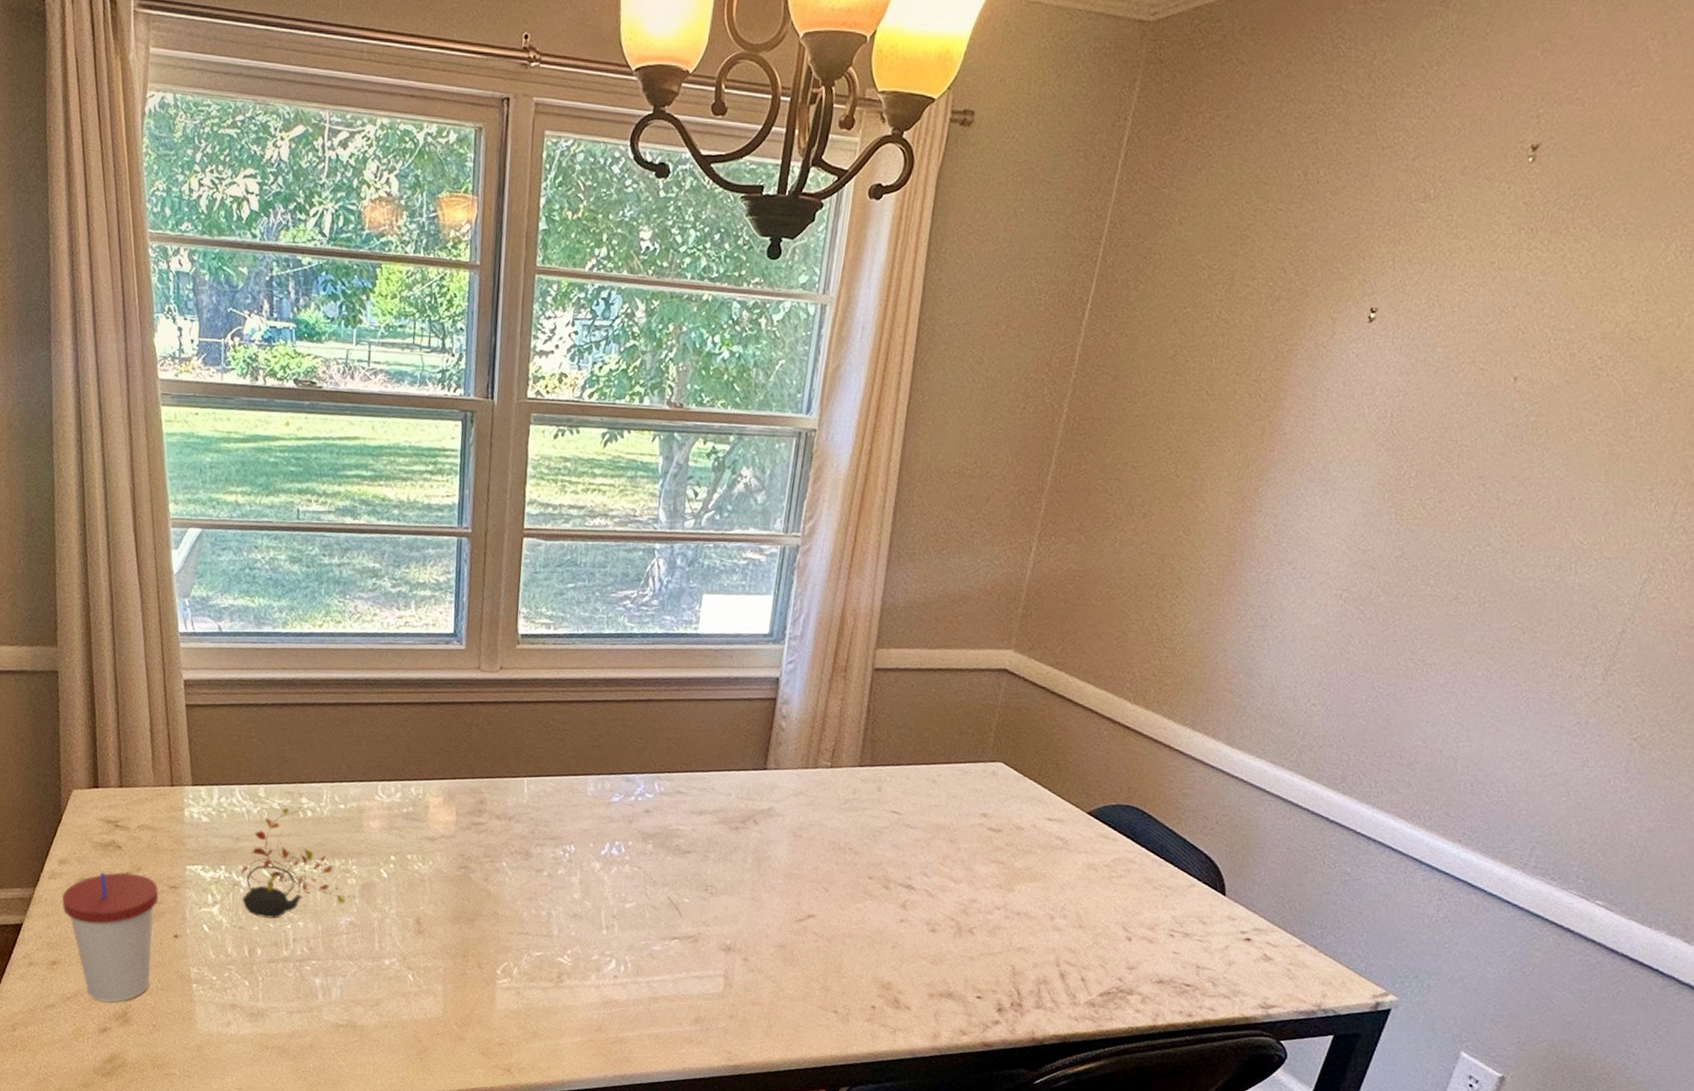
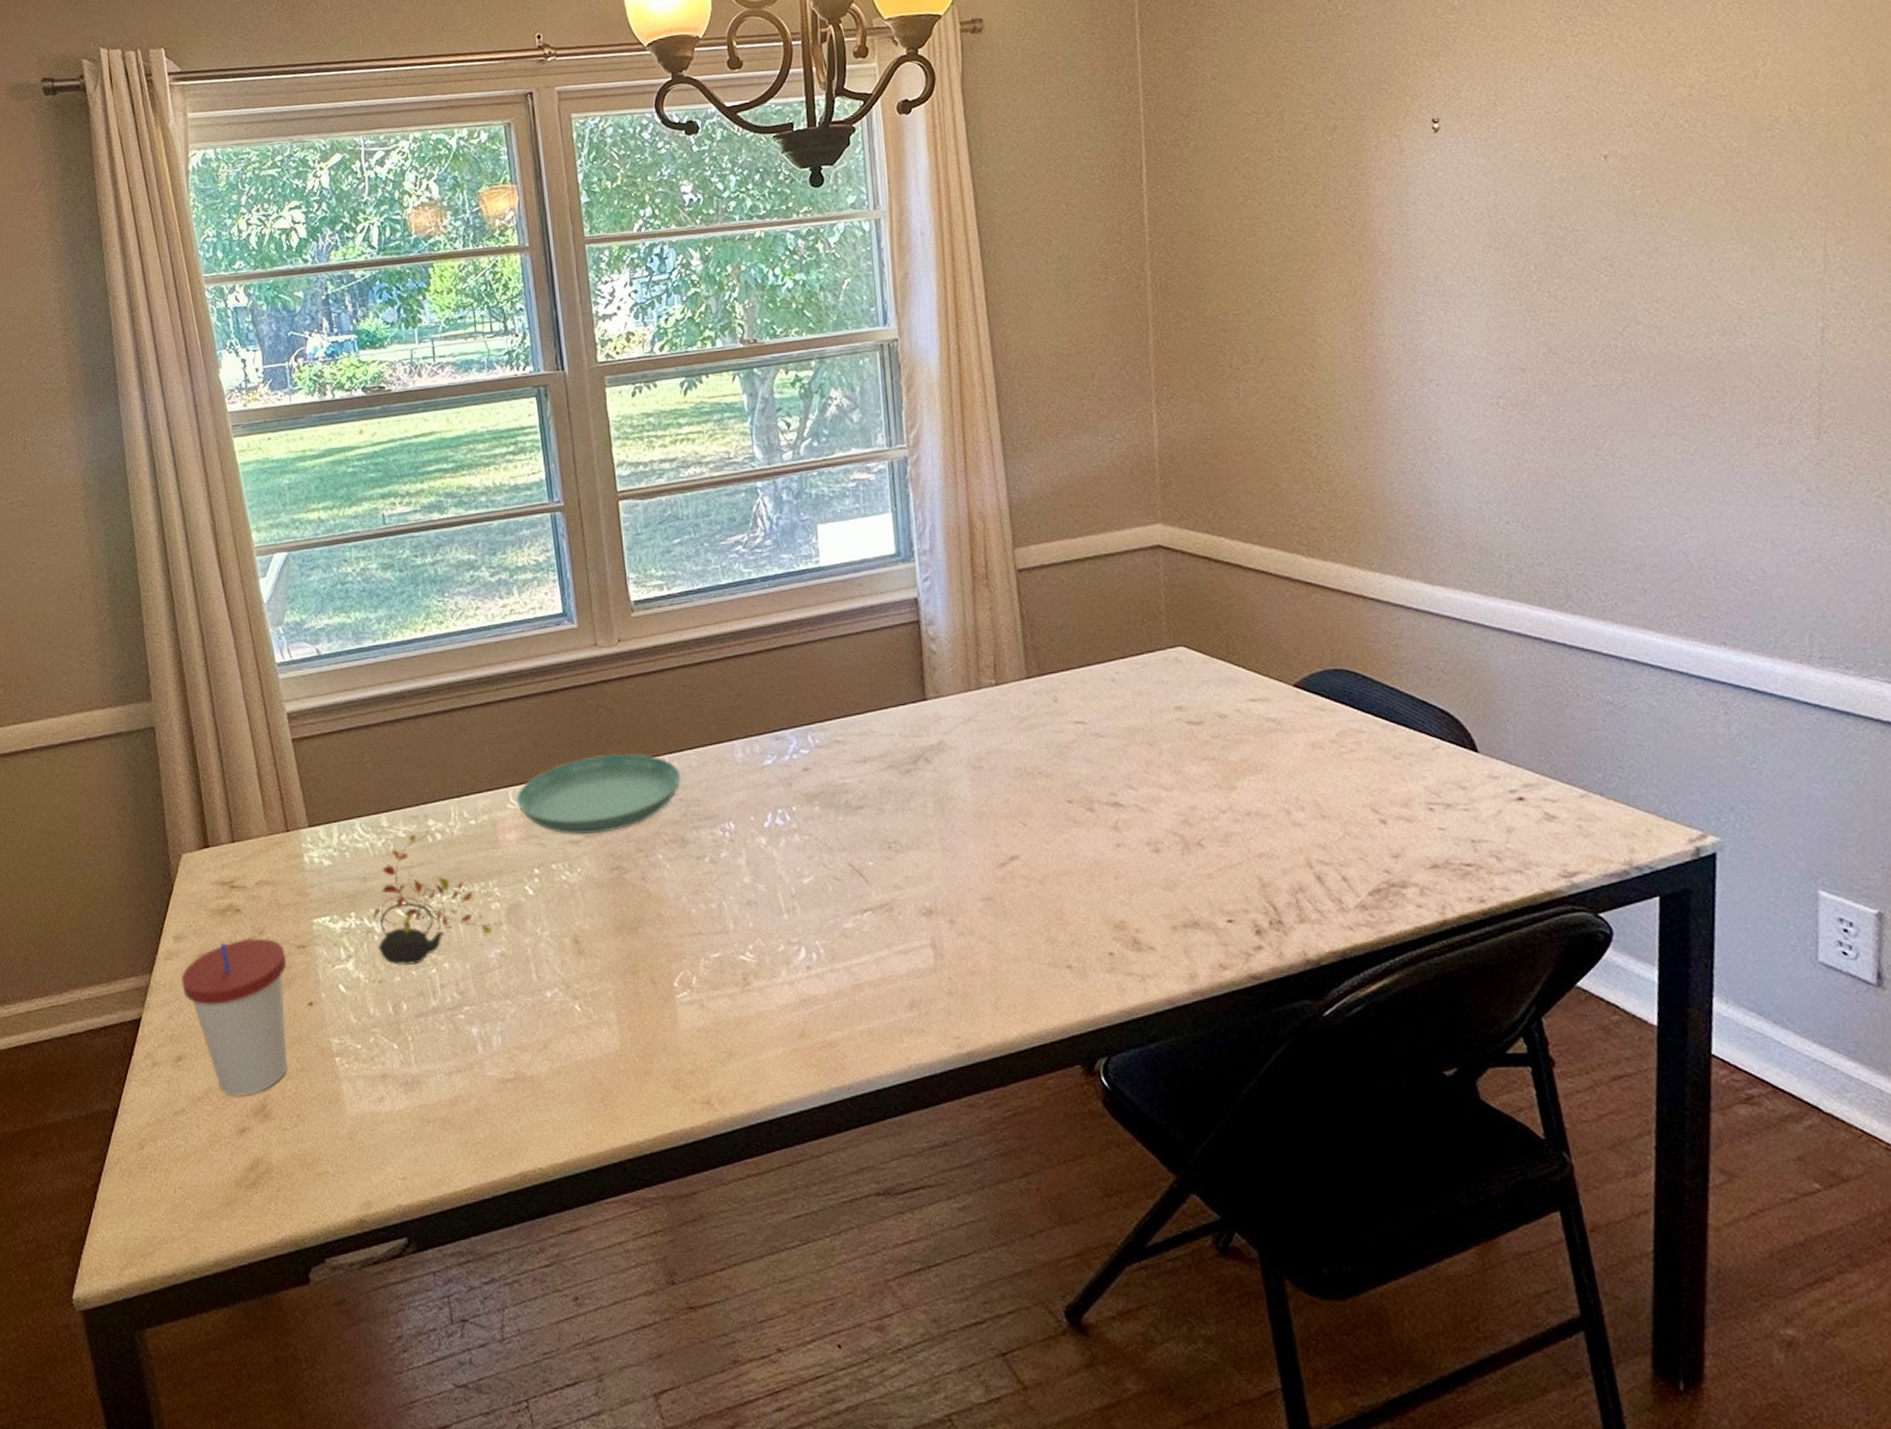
saucer: none [384,767,536,836] -> present [516,754,681,835]

